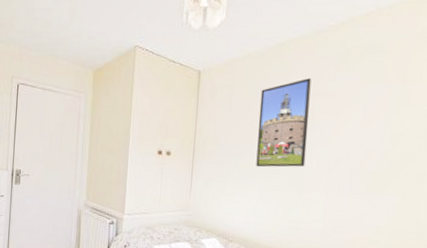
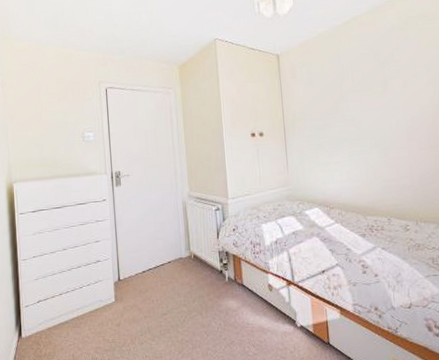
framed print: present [256,78,311,167] -> none [336,49,386,136]

